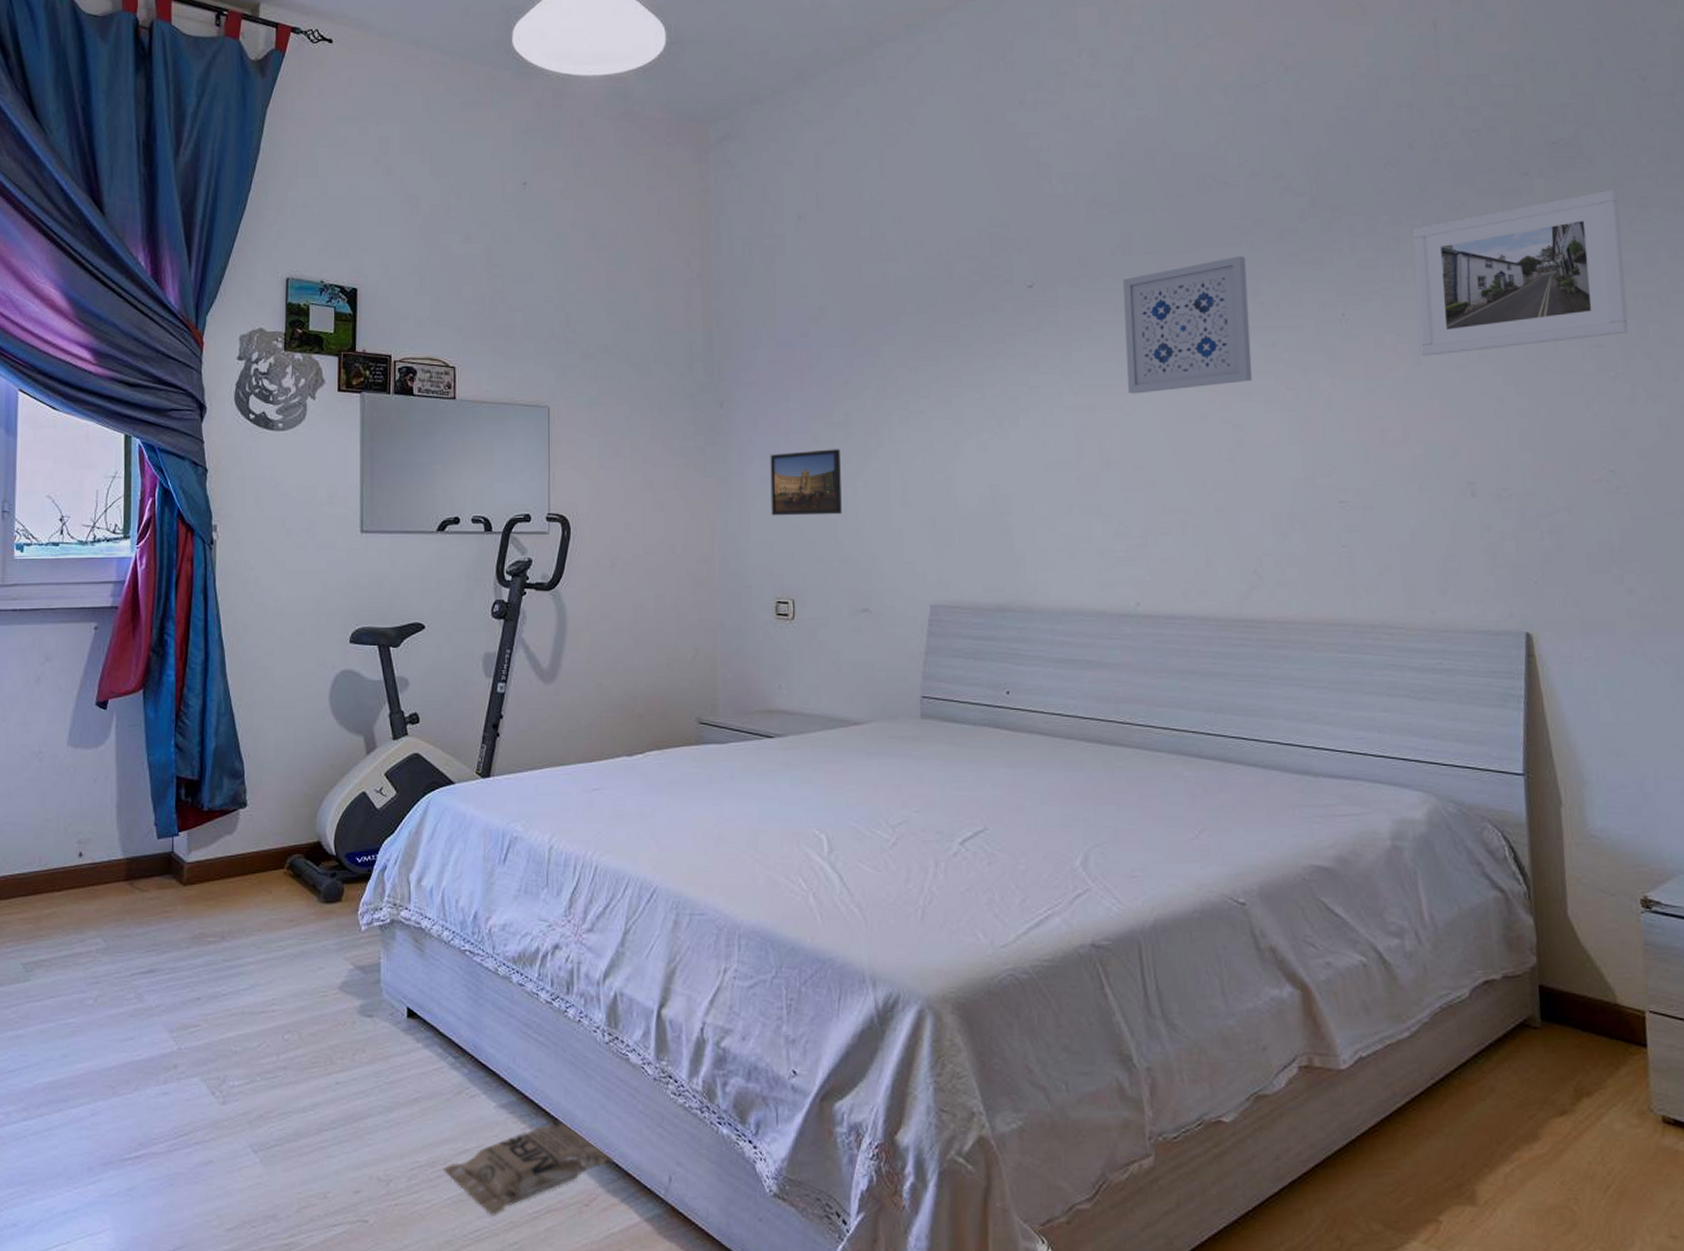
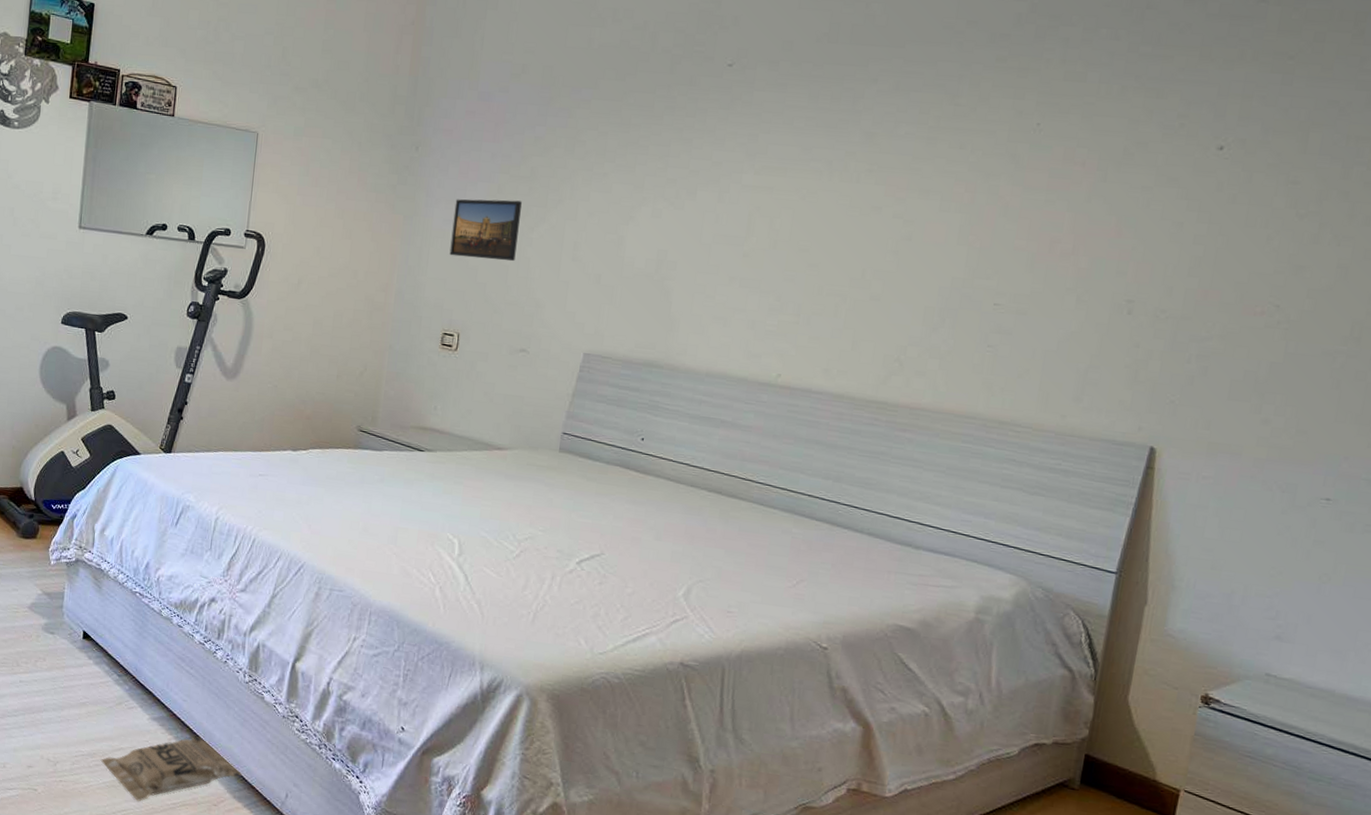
wall art: present [1123,256,1253,394] -> none [807,55,951,180]
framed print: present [1412,189,1629,356] -> none [1108,25,1356,175]

